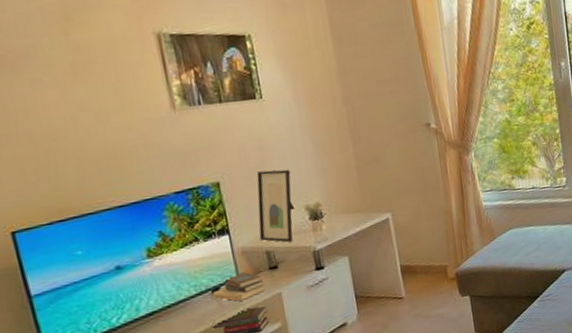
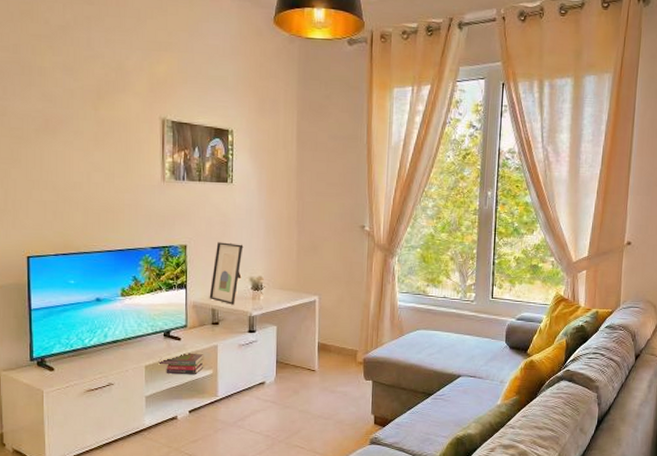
books: present [212,272,266,302] -> none [164,322,206,346]

